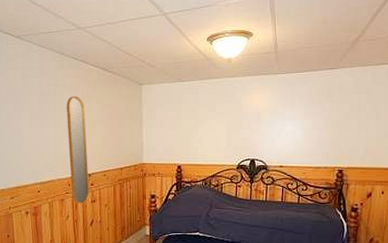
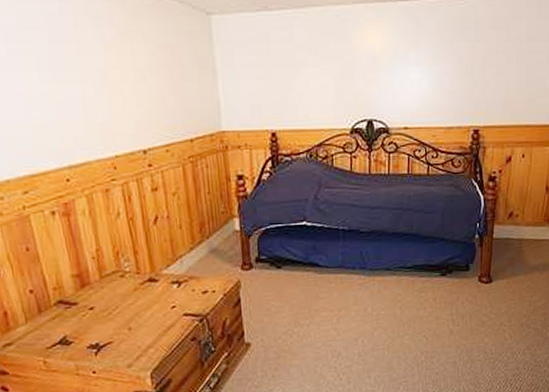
home mirror: present [66,96,89,204] -> none [94,32,147,194]

